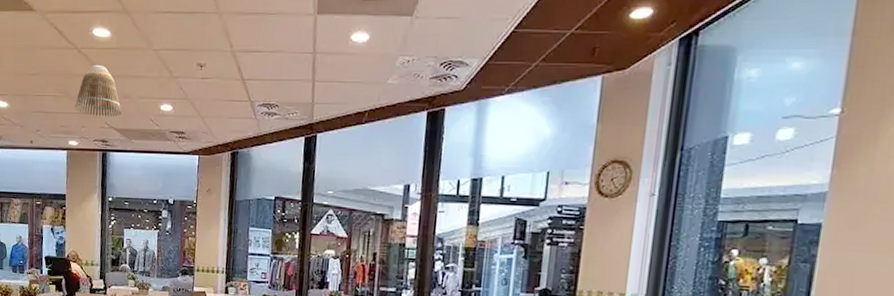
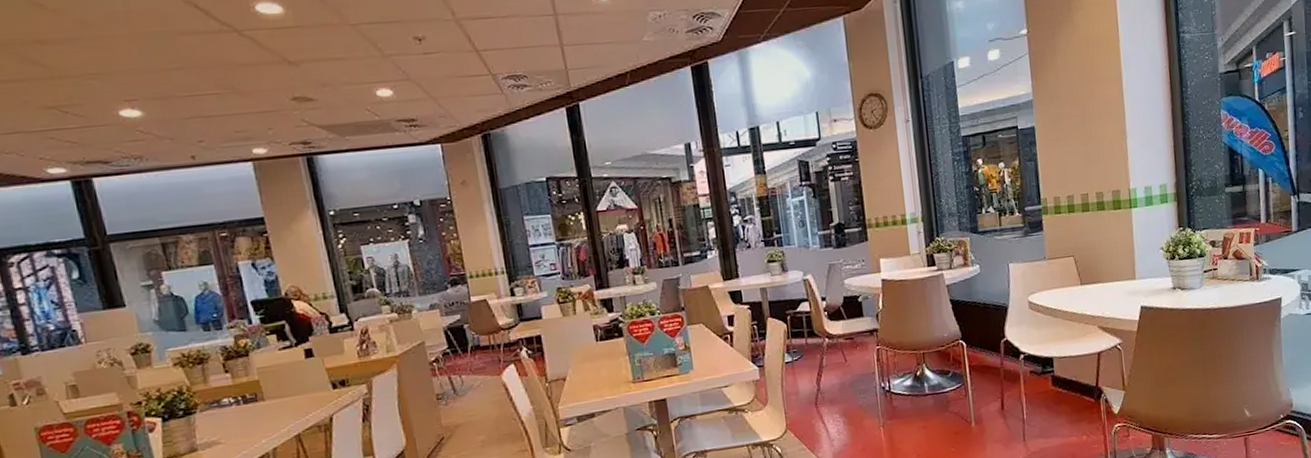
lamp shade: present [75,64,122,117] -> none [250,48,324,114]

